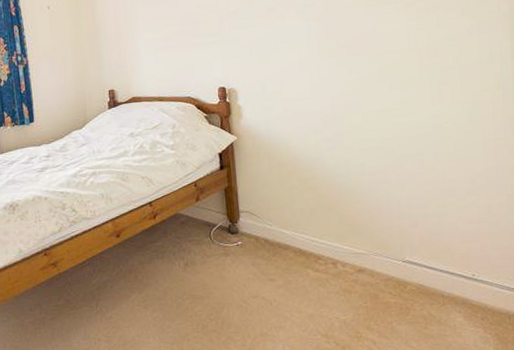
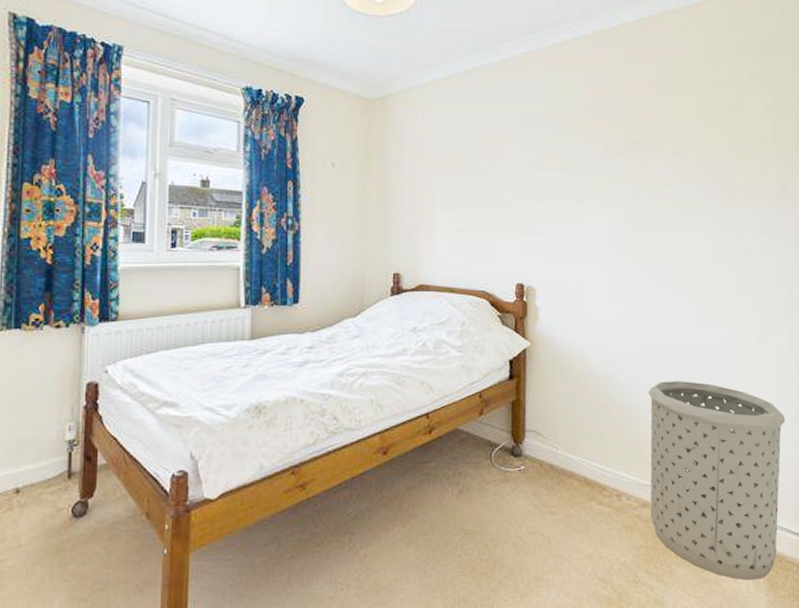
laundry basket: none [355,159,506,336] -> present [648,381,786,580]

